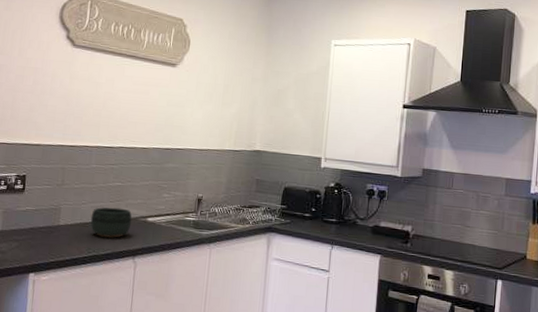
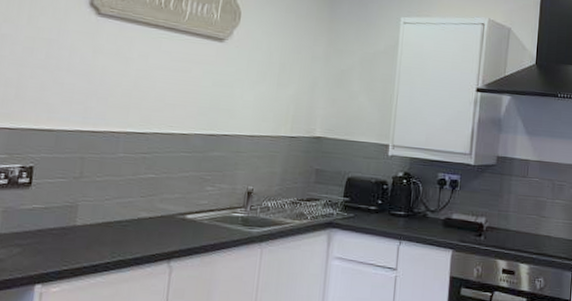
bowl: present [90,207,132,238] -> none [115,203,168,239]

